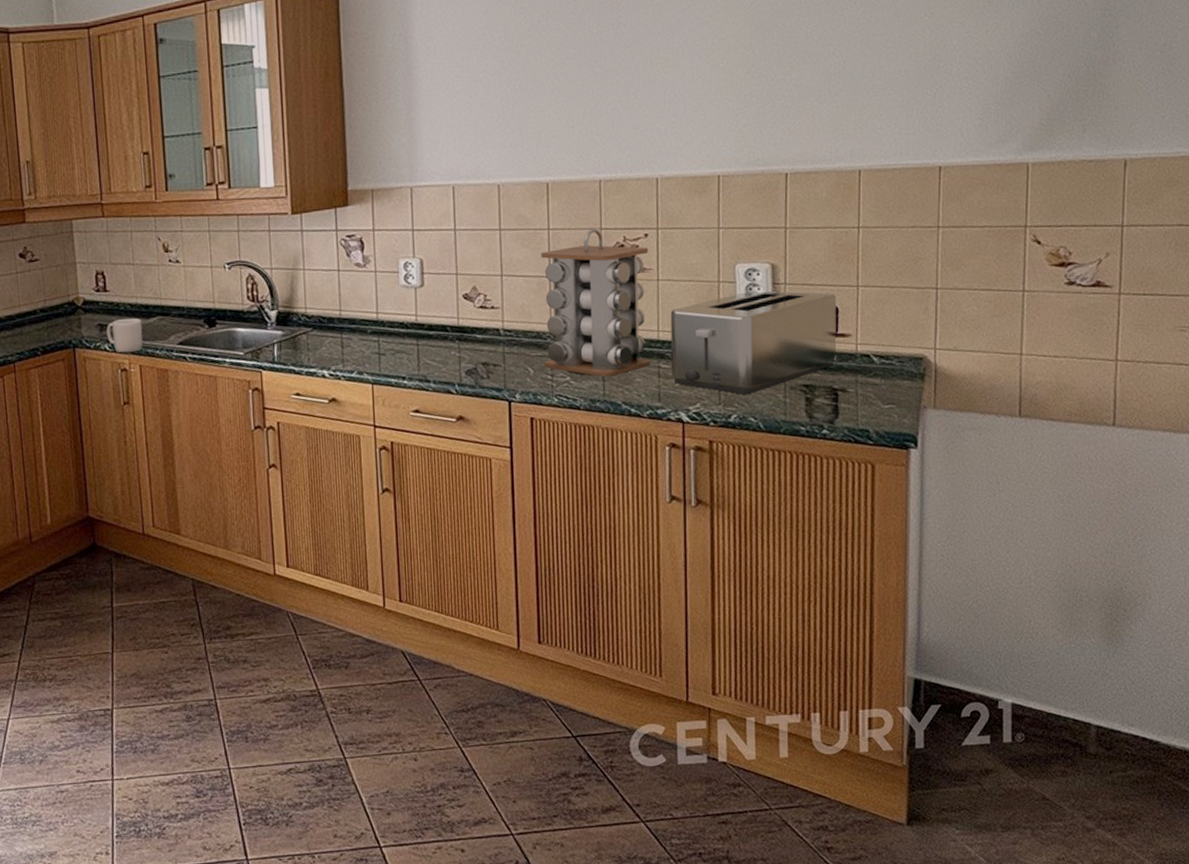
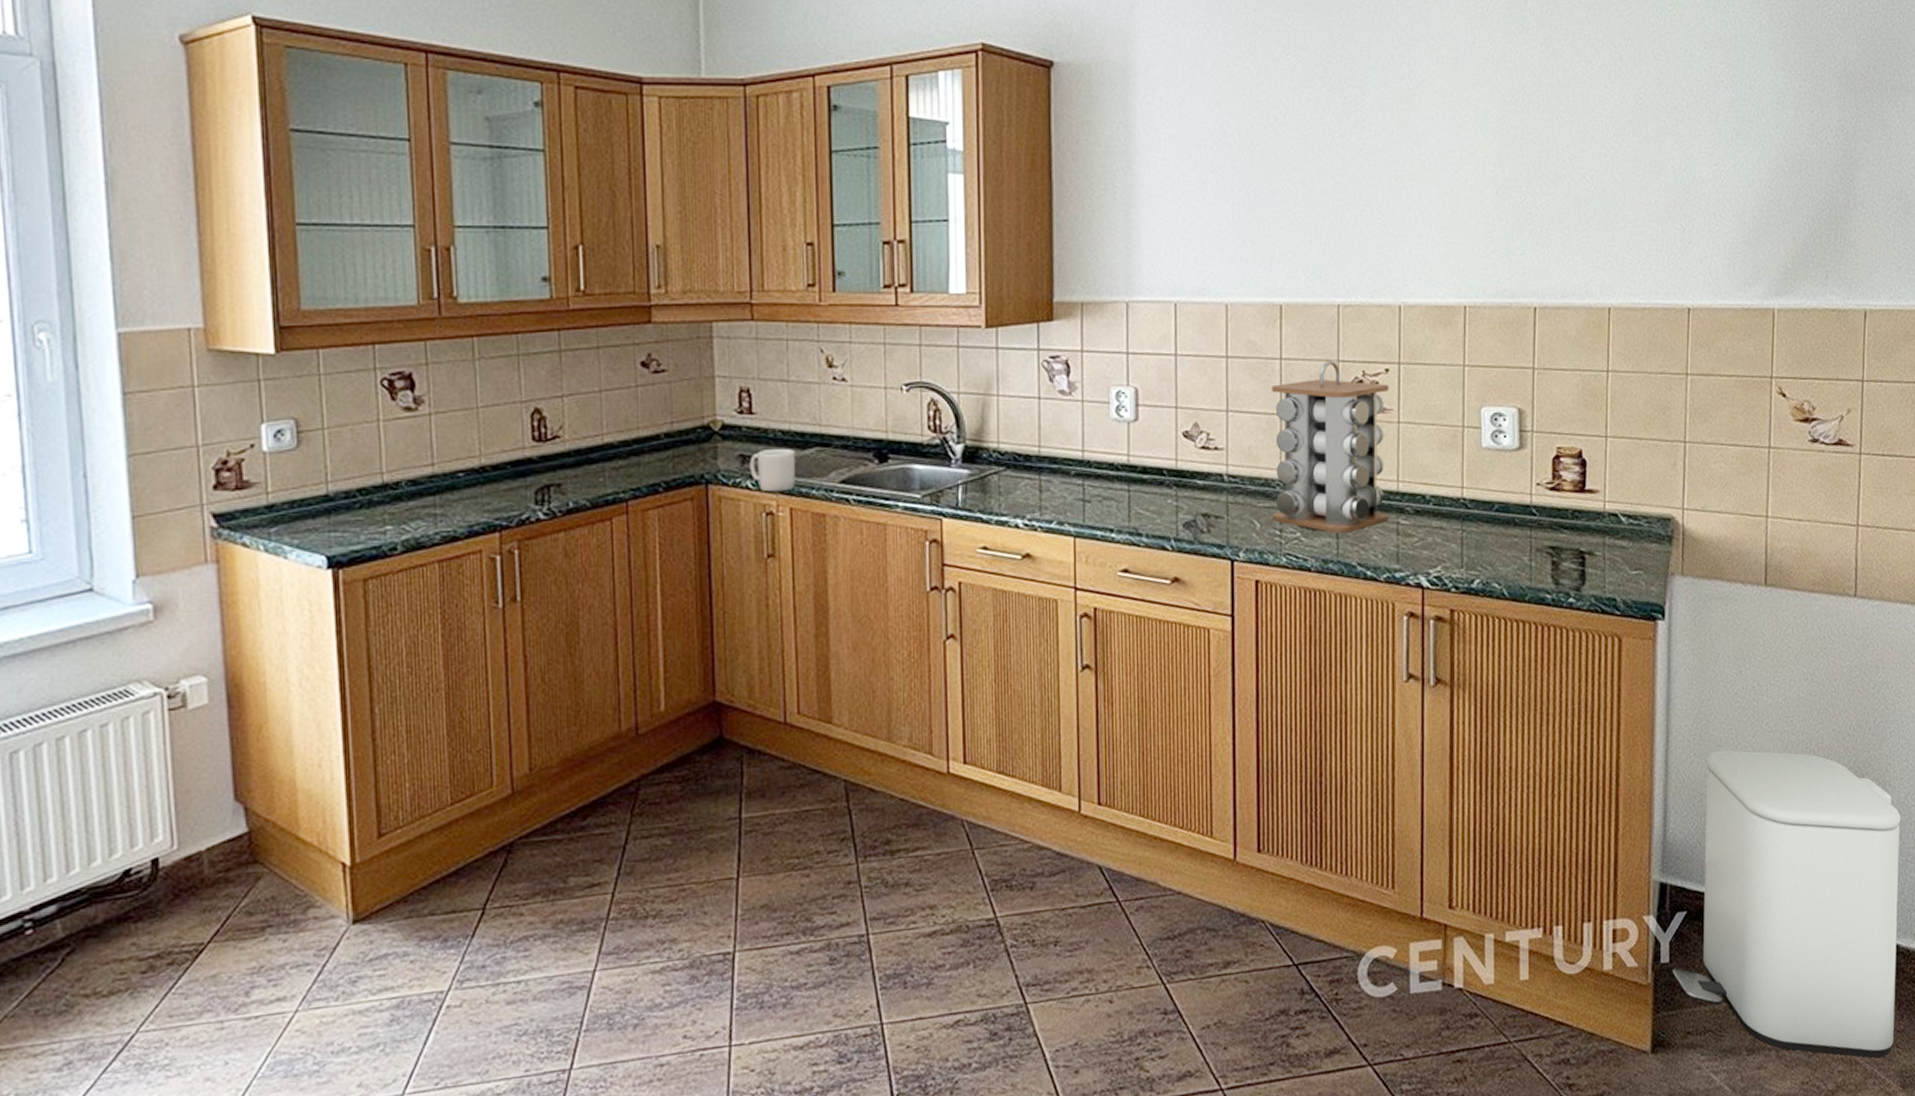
toaster: present [670,288,837,395] -> none [1411,436,1584,557]
pedal bin: none [927,563,1161,841] -> present [1672,749,1900,1058]

